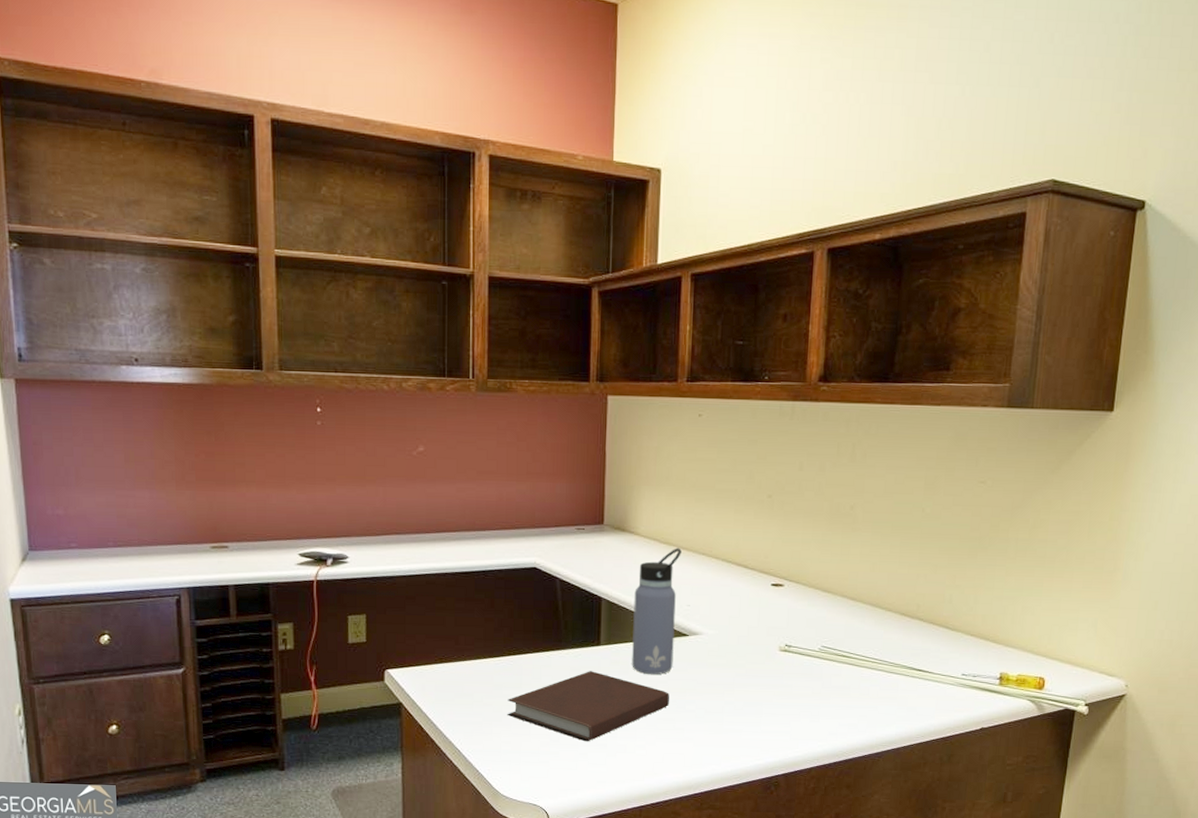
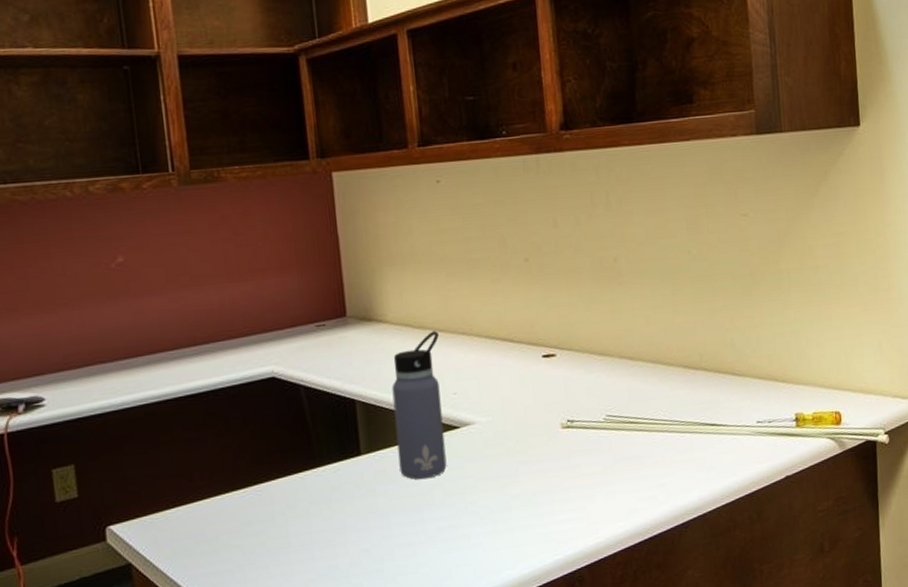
notebook: present [507,671,669,742] -> none [260,486,449,570]

